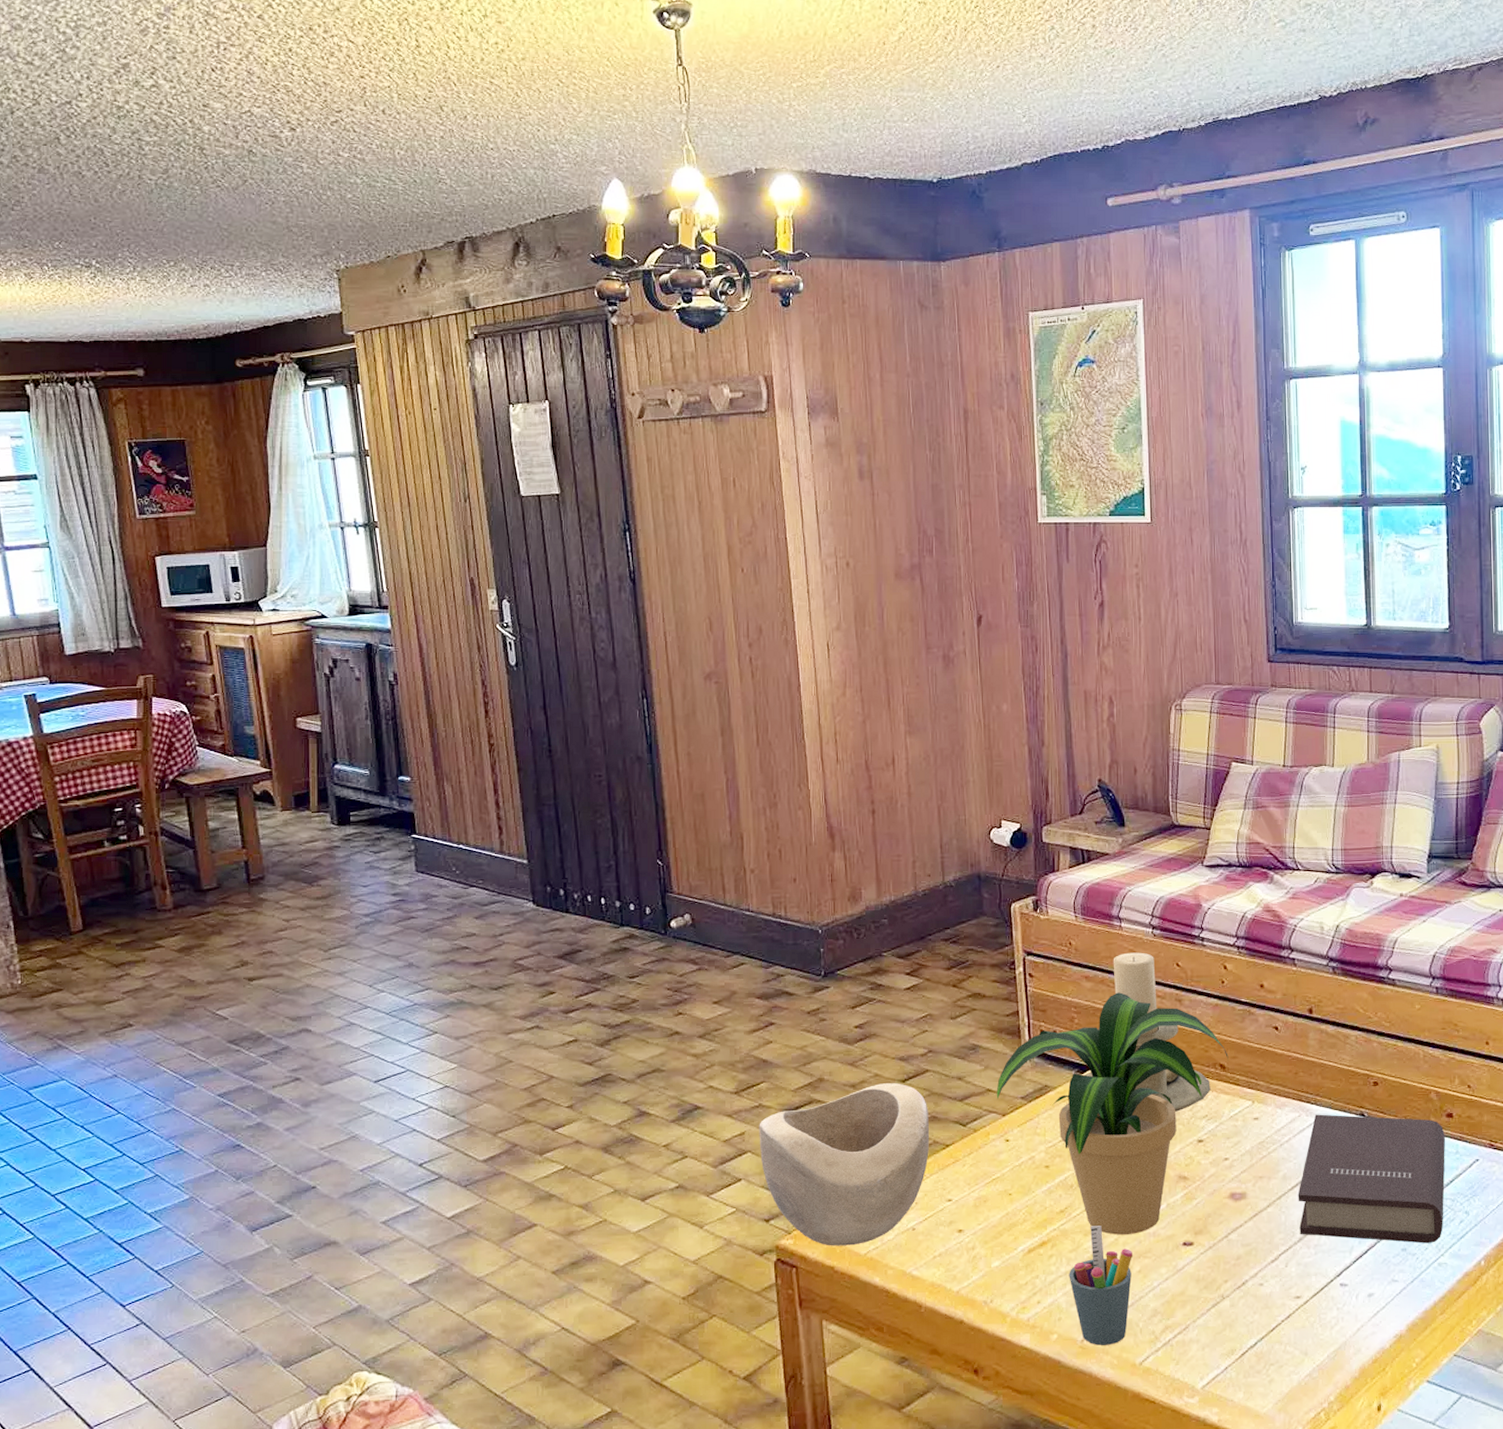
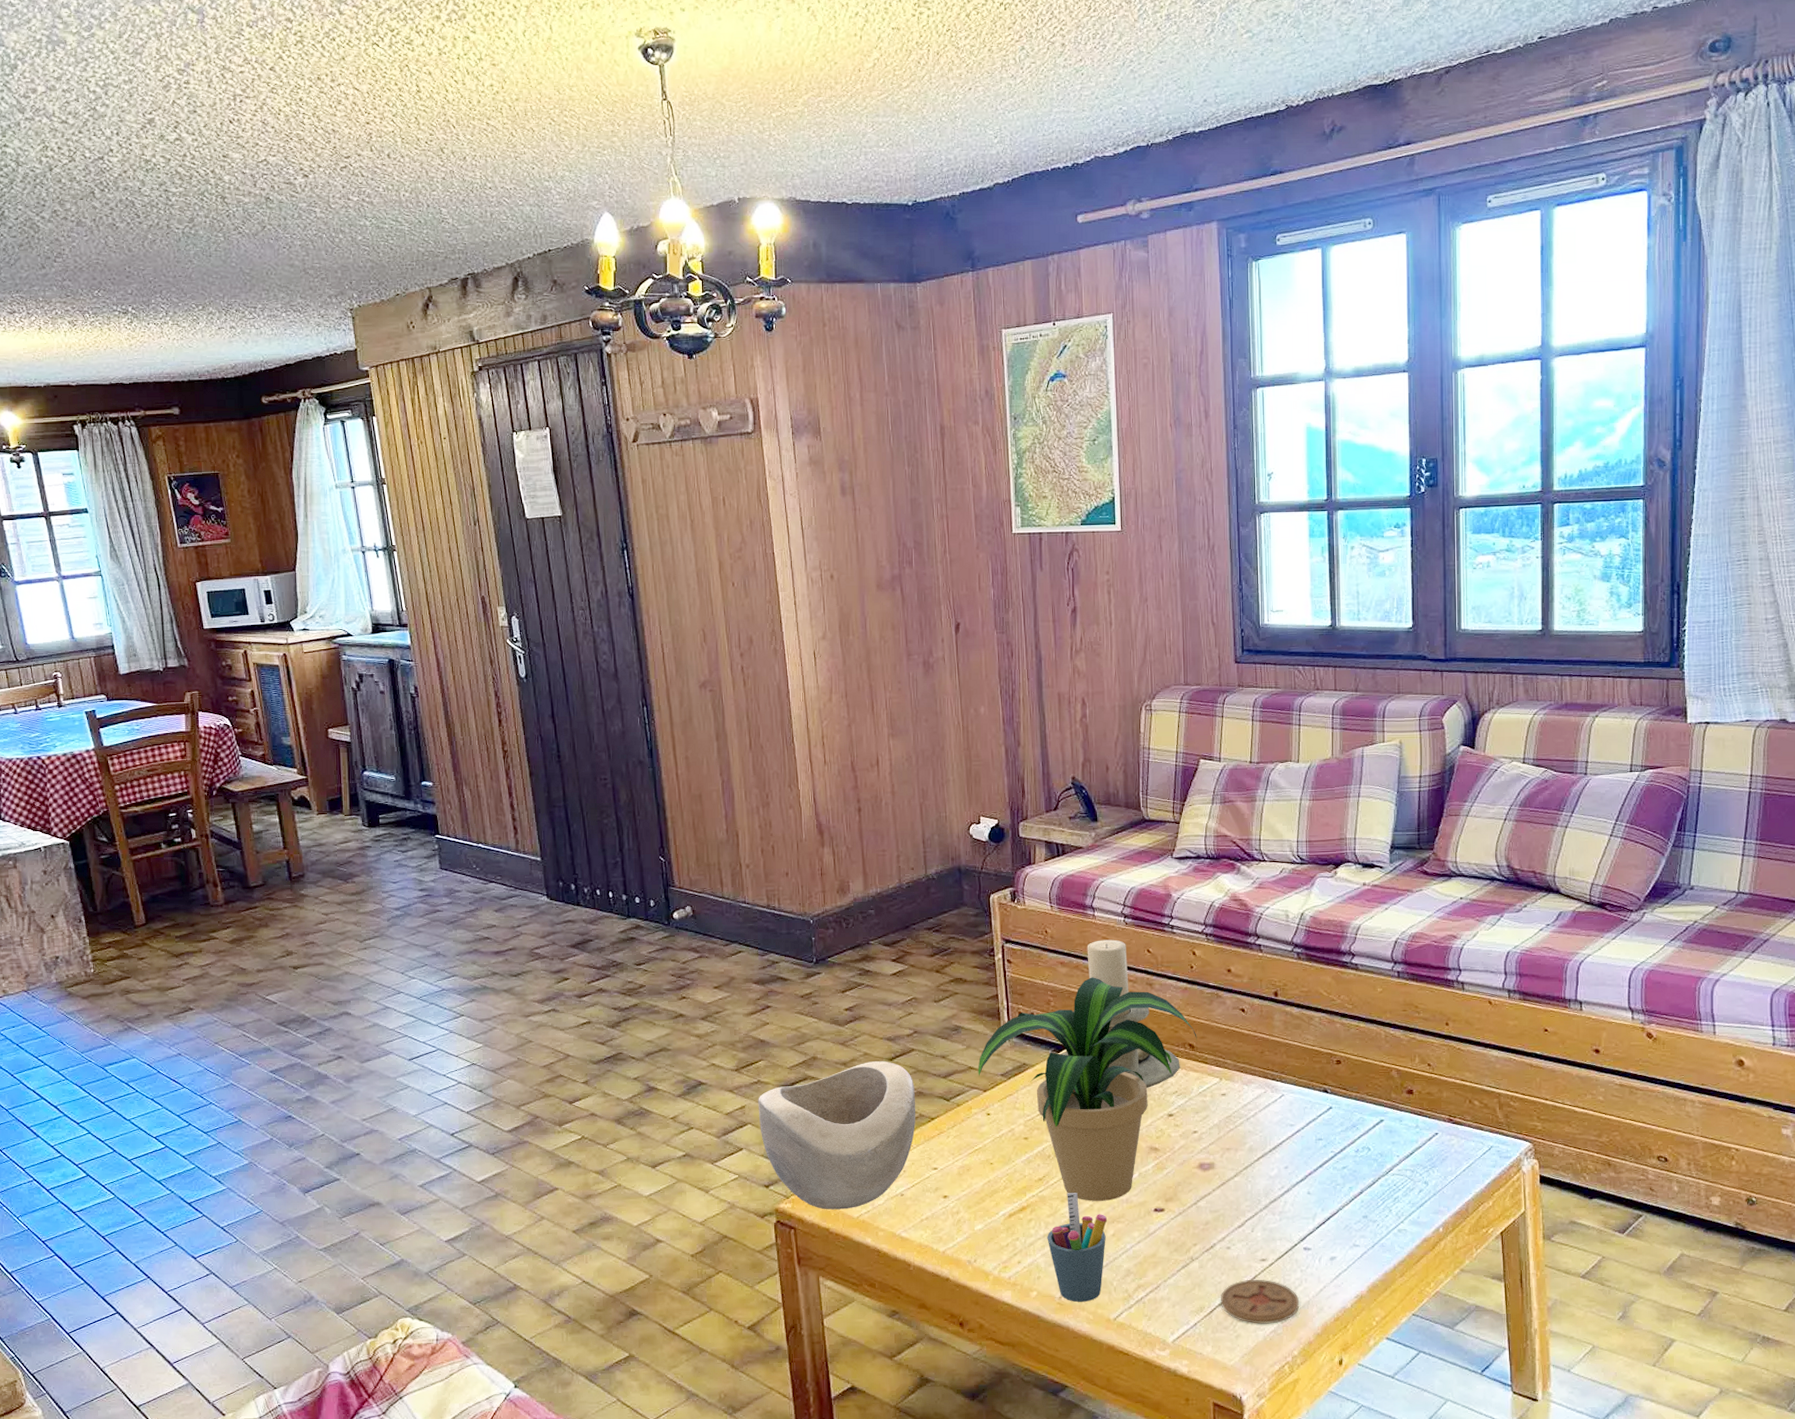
coaster: none [1252,1318,1336,1367] -> present [1220,1279,1300,1324]
book: present [1298,1114,1446,1244] -> none [1263,1090,1406,1211]

